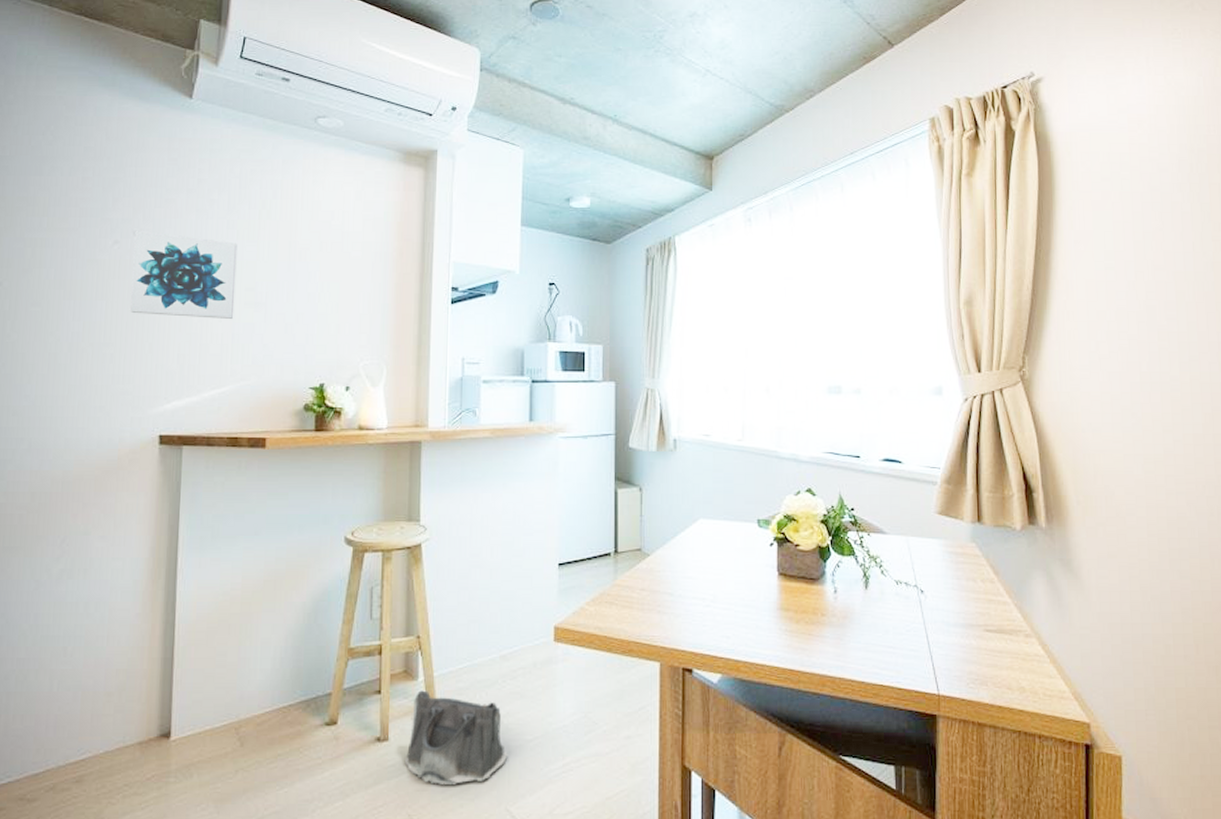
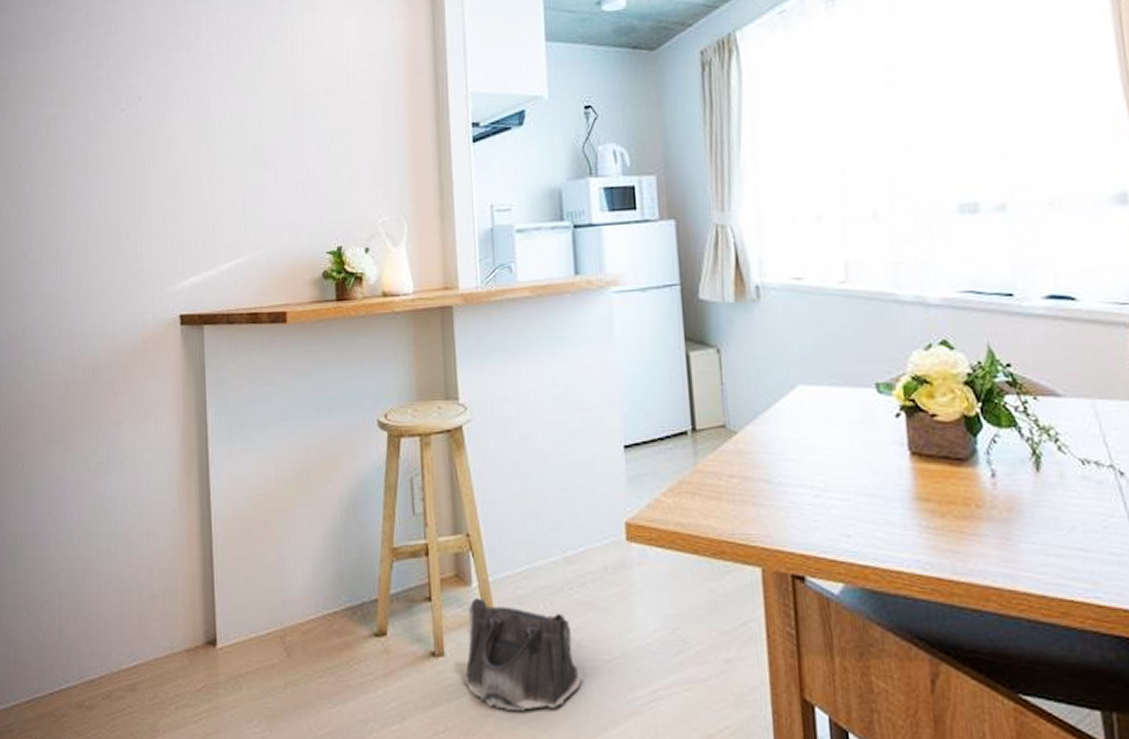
wall art: present [129,230,237,319] -> none [140,95,243,186]

